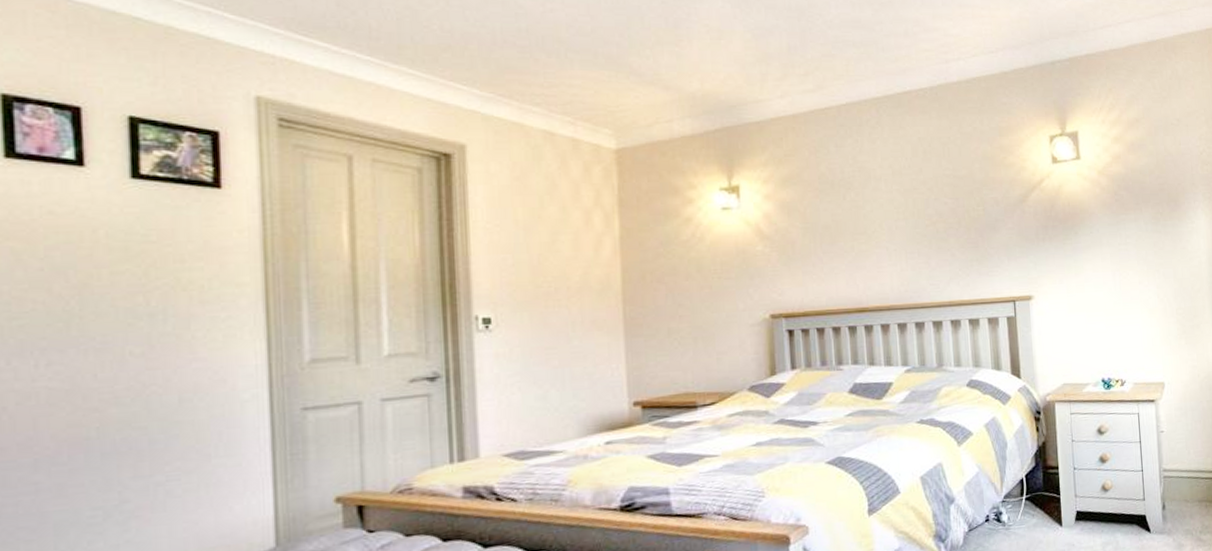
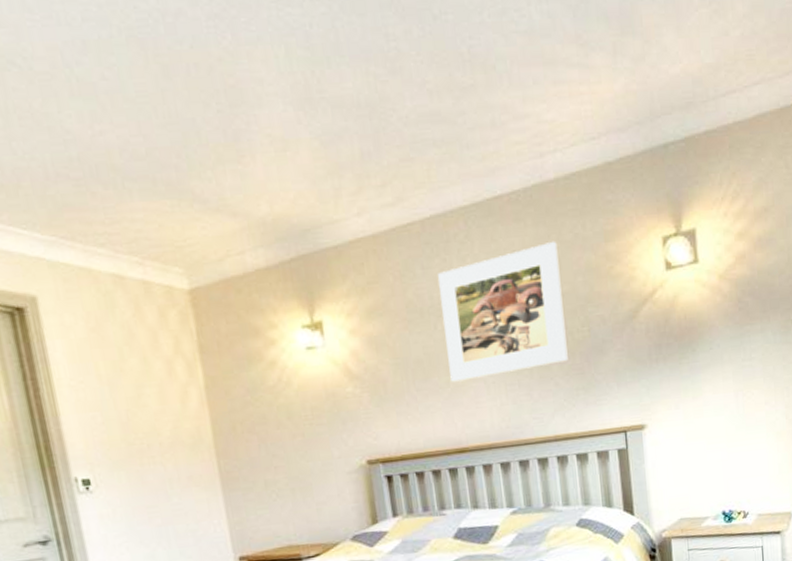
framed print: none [850,132,964,247] -> present [438,241,568,382]

